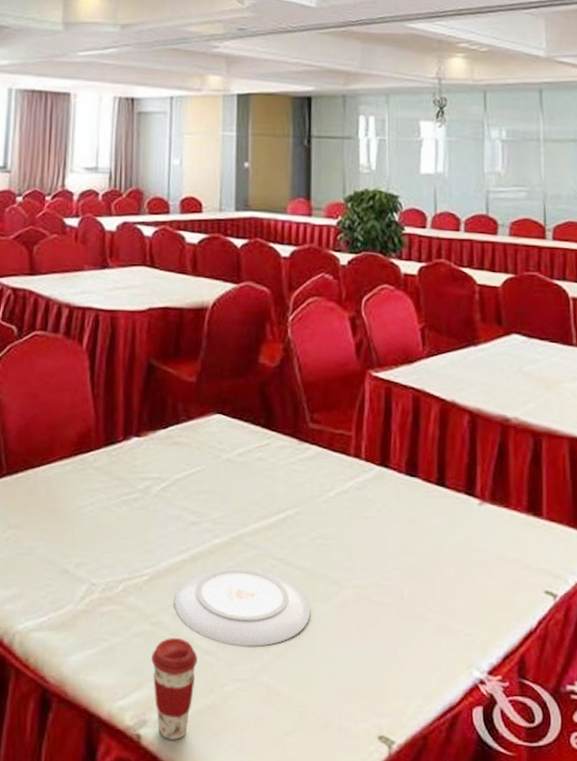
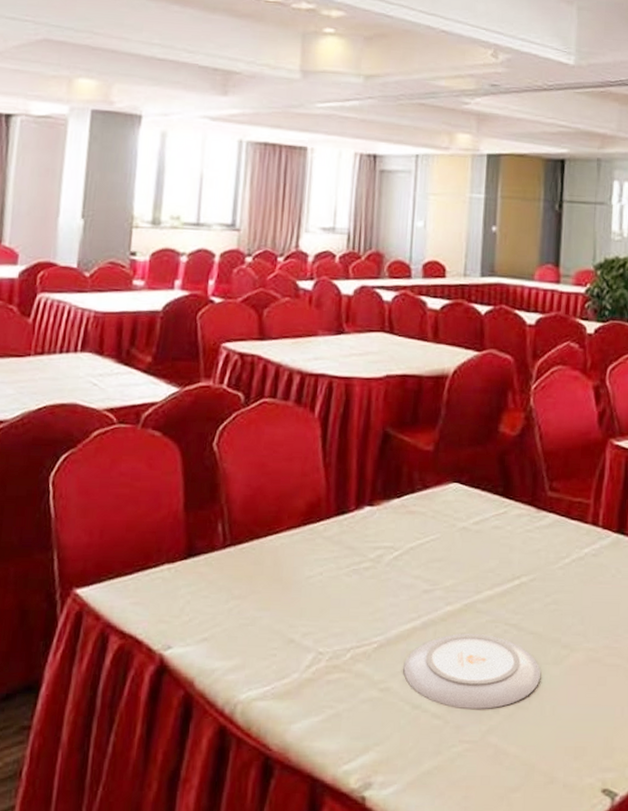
coffee cup: present [151,638,198,740] -> none [378,703,426,800]

